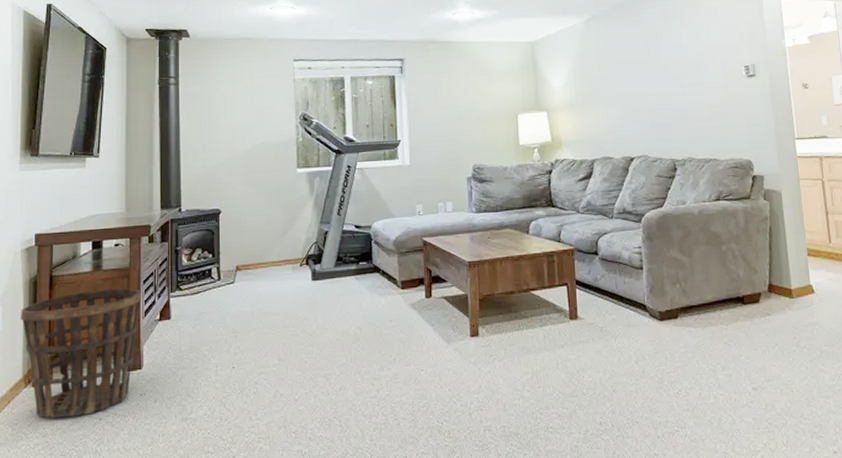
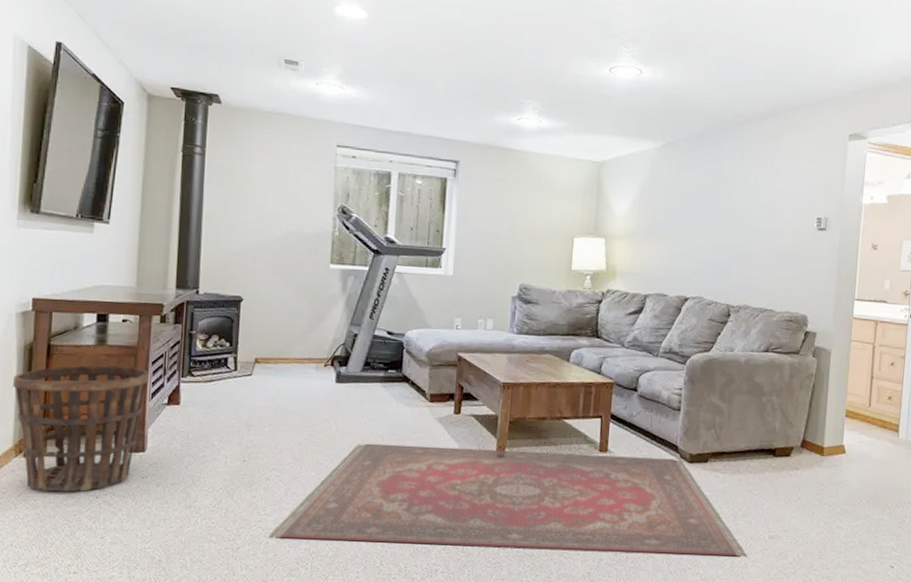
area rug: none [262,318,734,443] -> present [268,443,748,557]

